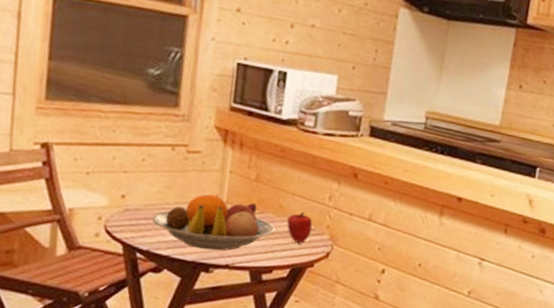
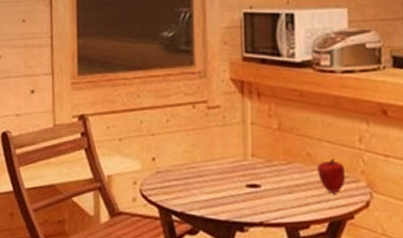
fruit bowl: present [151,194,275,251] -> none [182,147,306,208]

